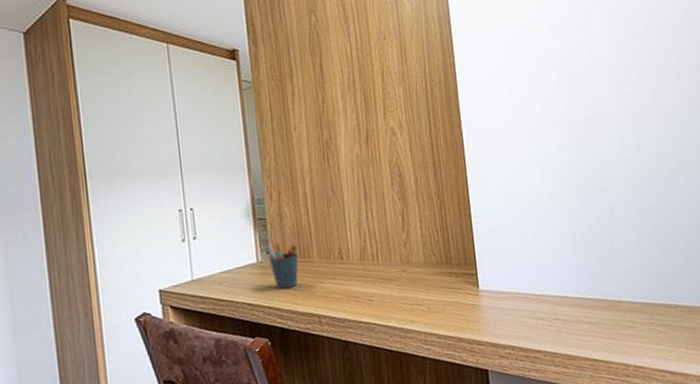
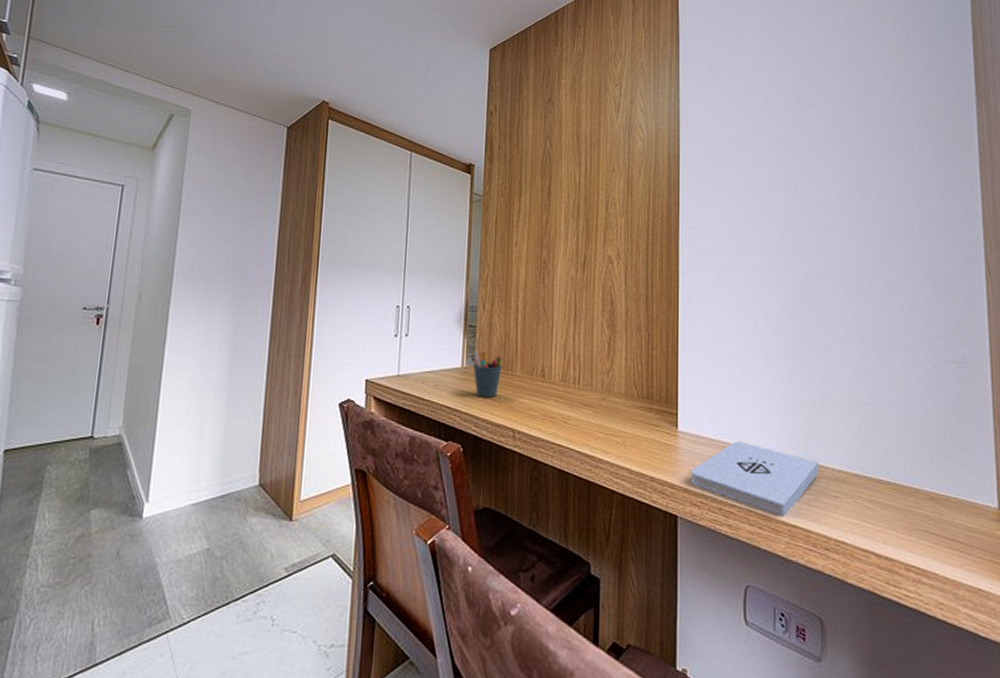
notepad: none [495,290,614,353] -> present [690,442,820,516]

